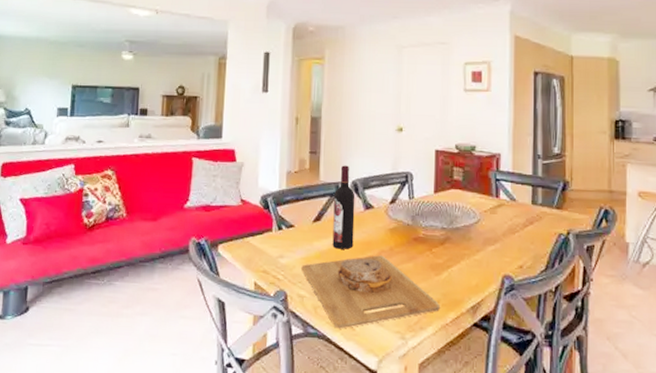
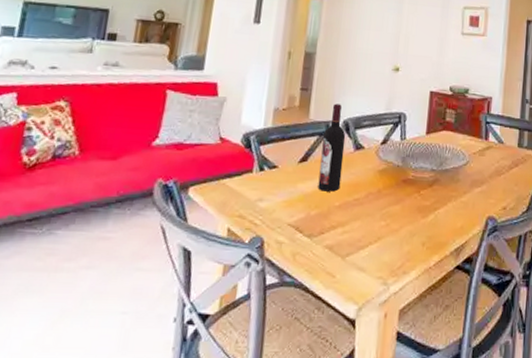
cutting board: present [301,255,440,329] -> none [282,197,425,276]

